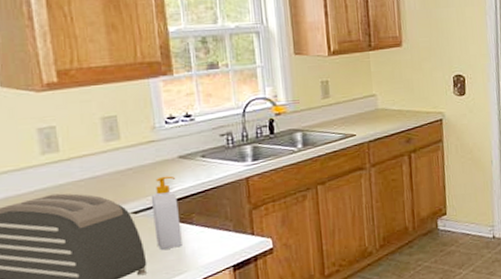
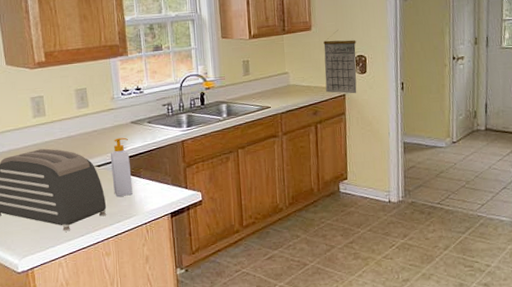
calendar: none [416,46,456,119] -> present [323,30,357,94]

